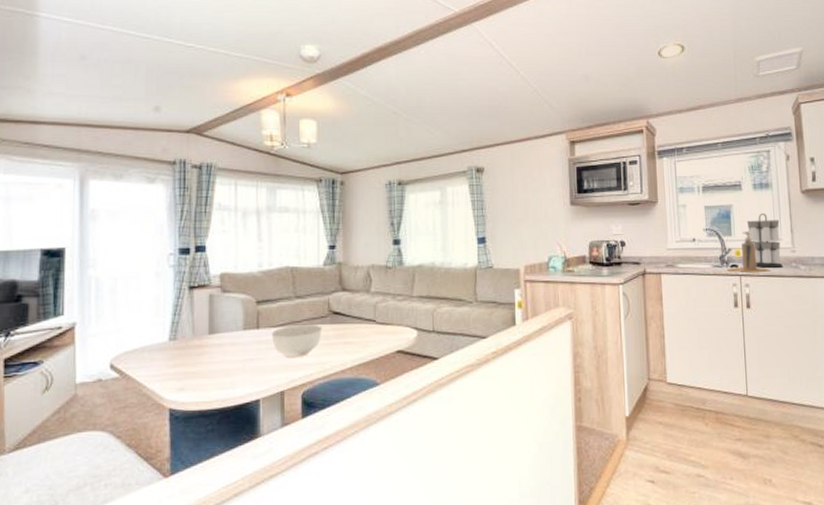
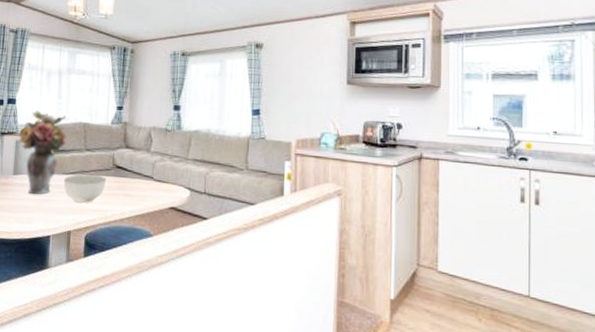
flower arrangement: none [212,257,273,355] -> present [18,110,68,195]
soap dispenser: present [726,232,770,274] -> none [514,124,565,170]
spice rack: present [746,213,783,268] -> none [541,105,581,165]

